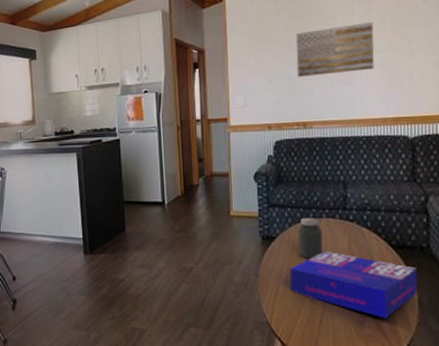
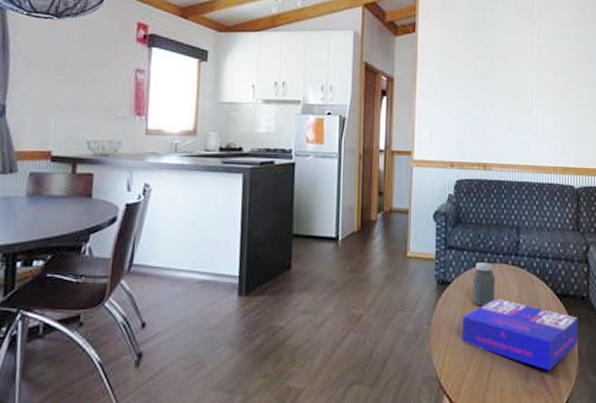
wall art: present [296,22,374,77] -> none [480,74,549,119]

